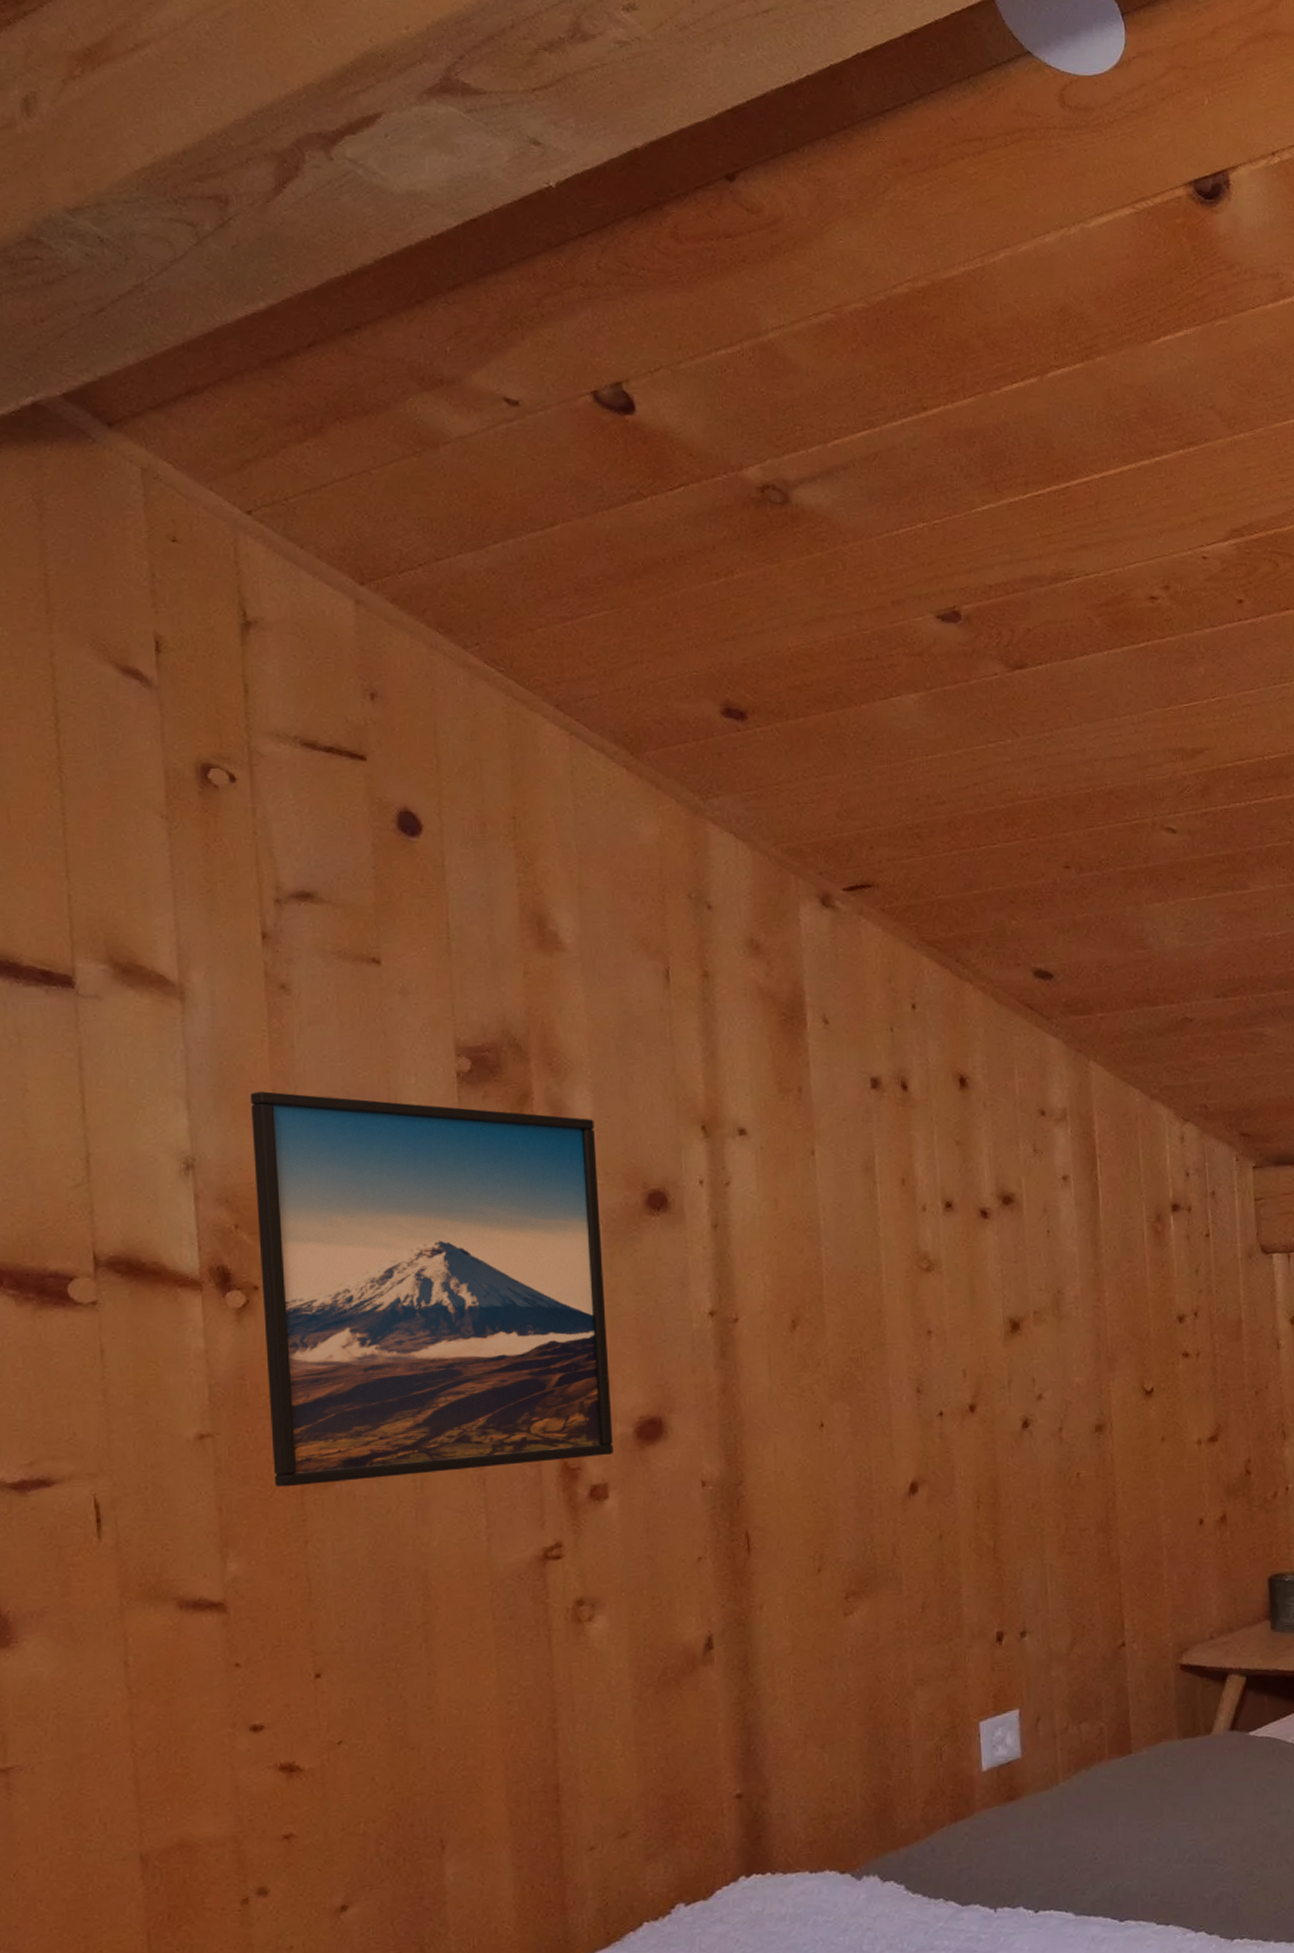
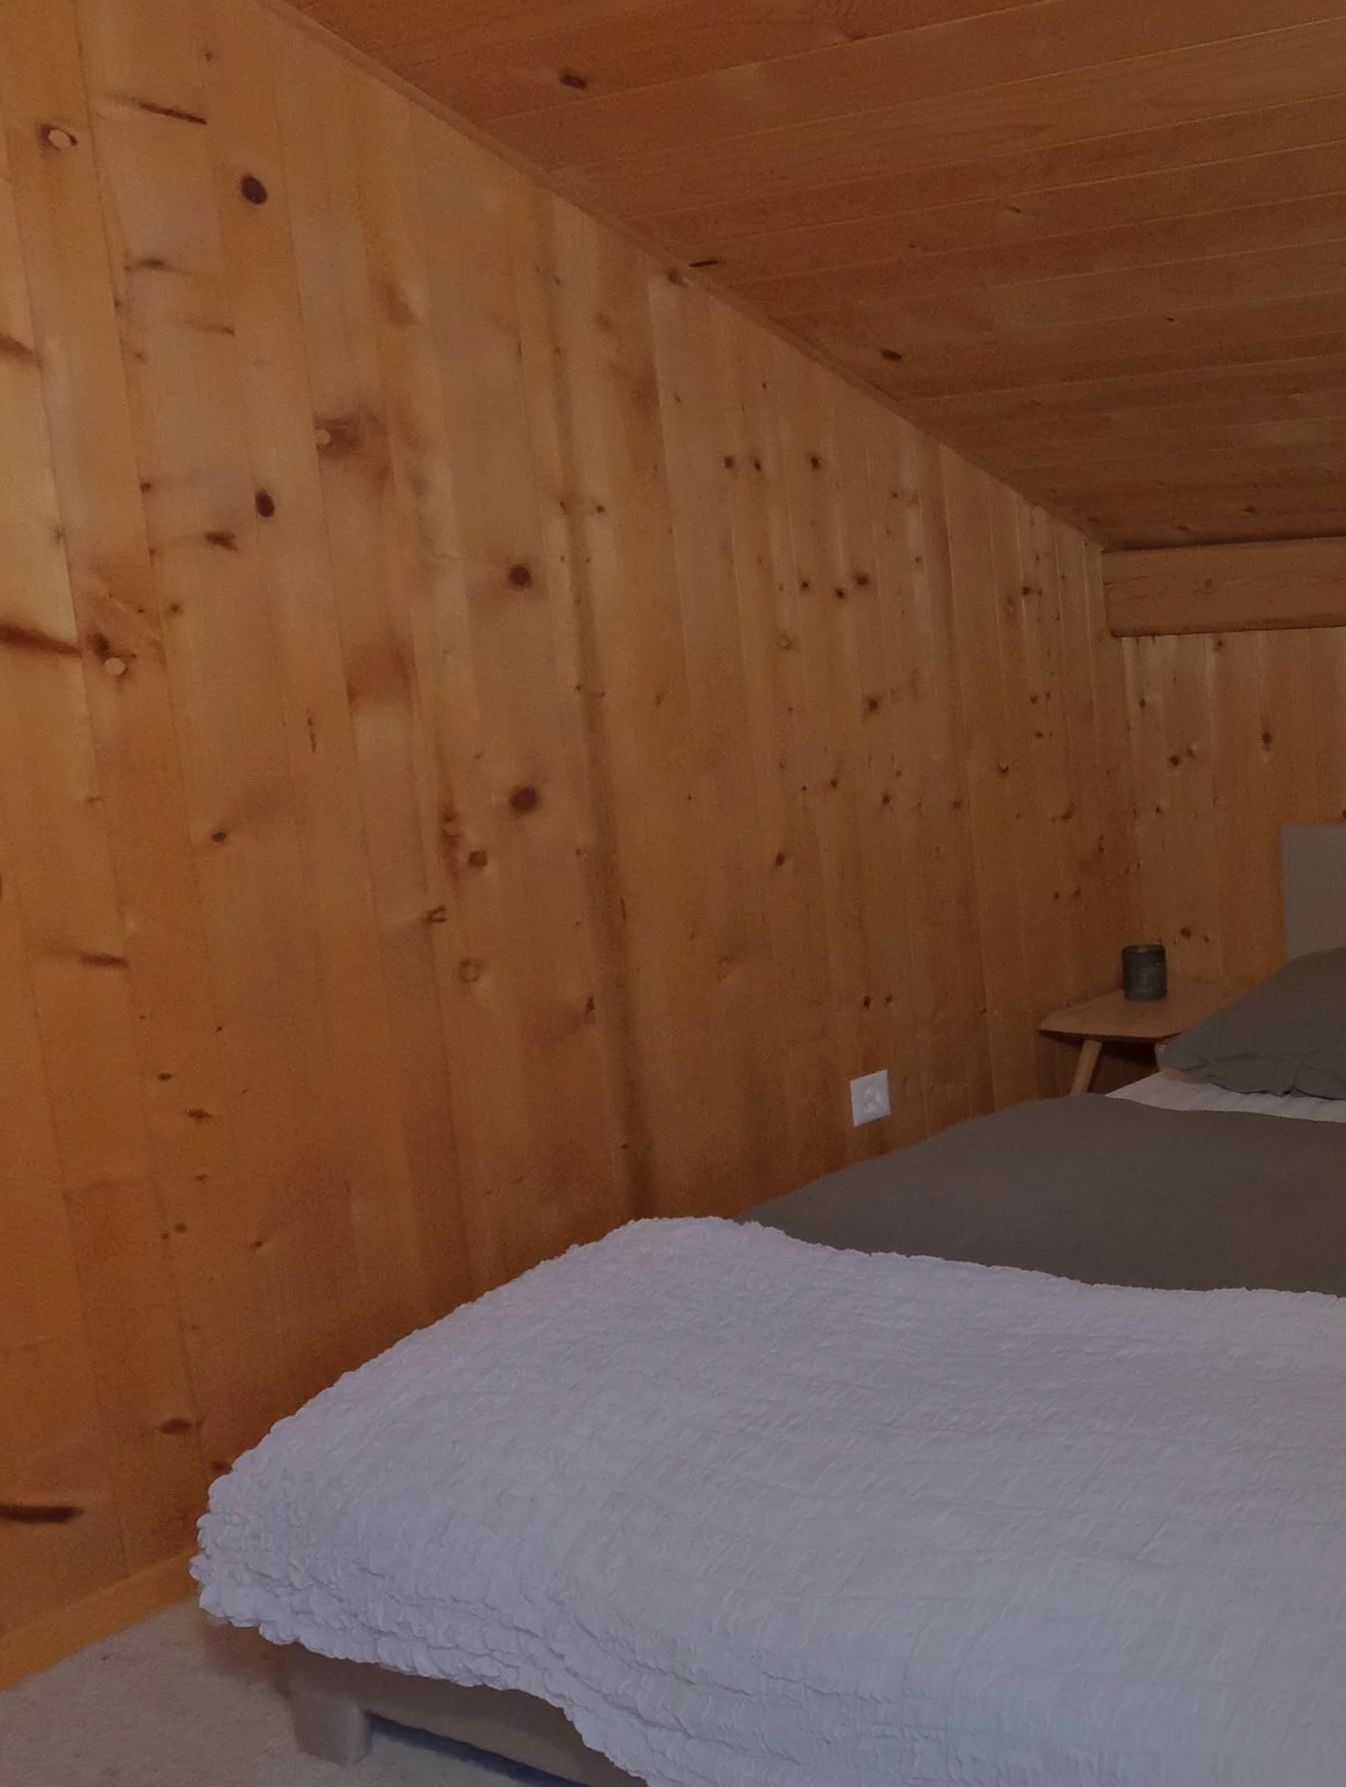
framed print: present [249,1091,613,1488] -> none [114,461,490,850]

